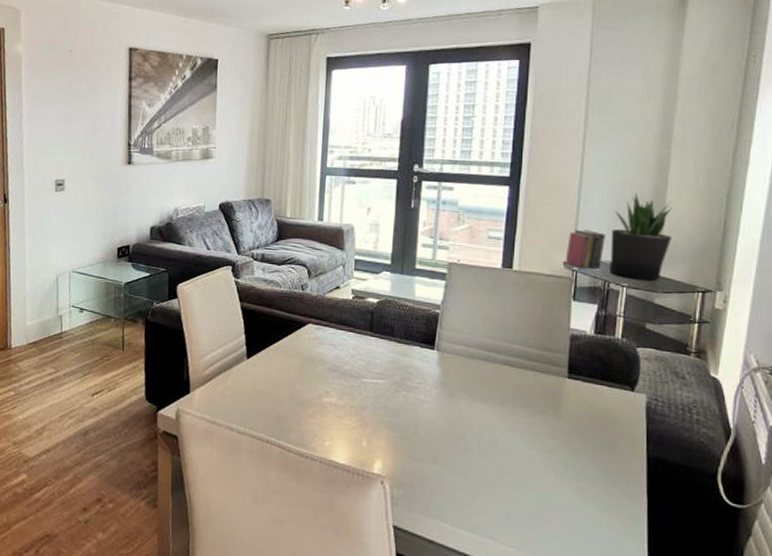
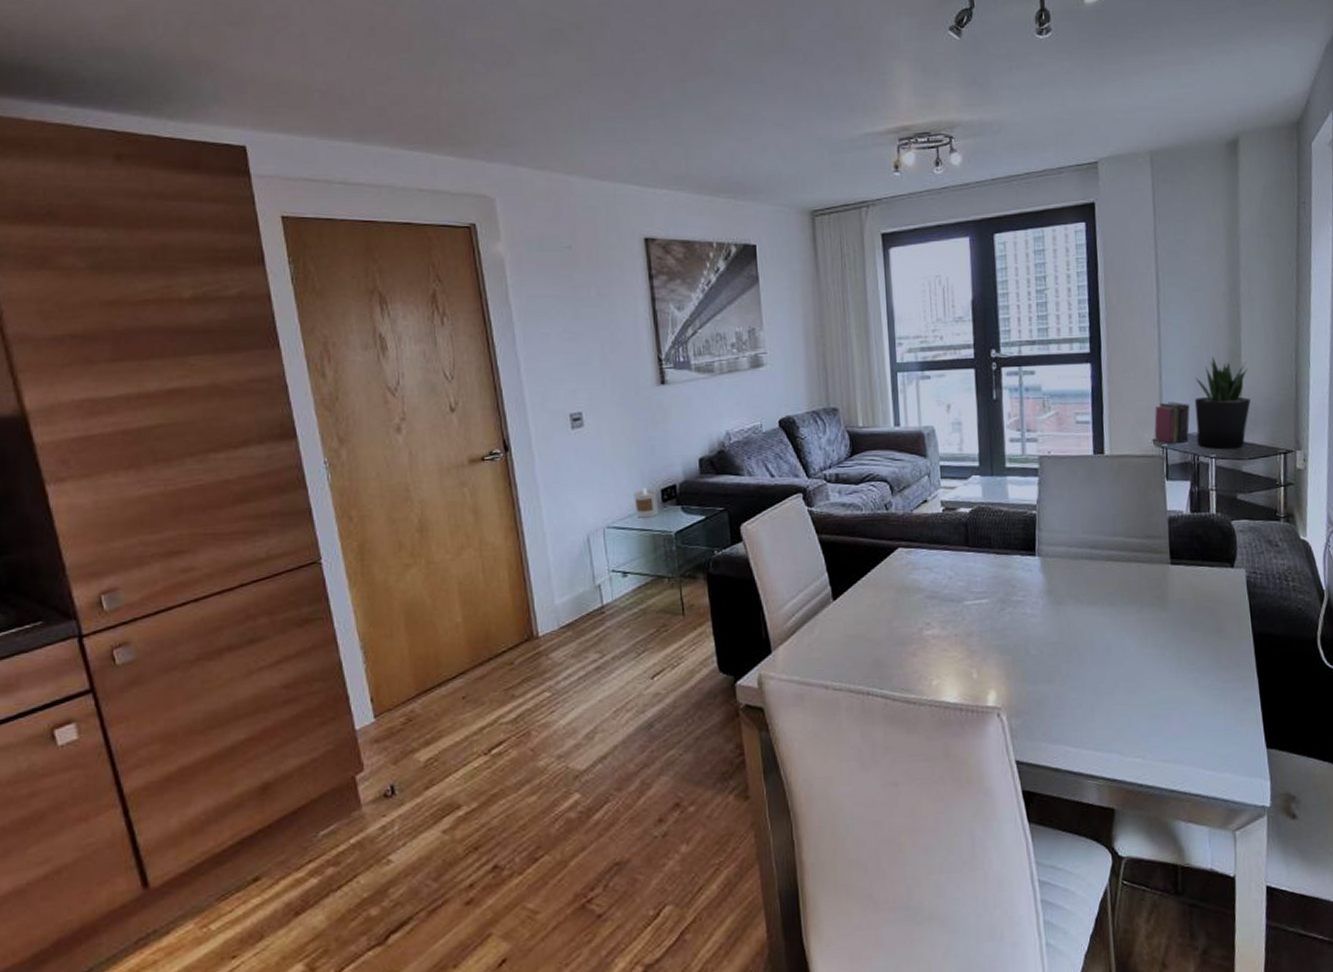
candle: none [95,244,115,269] -> present [633,487,659,518]

